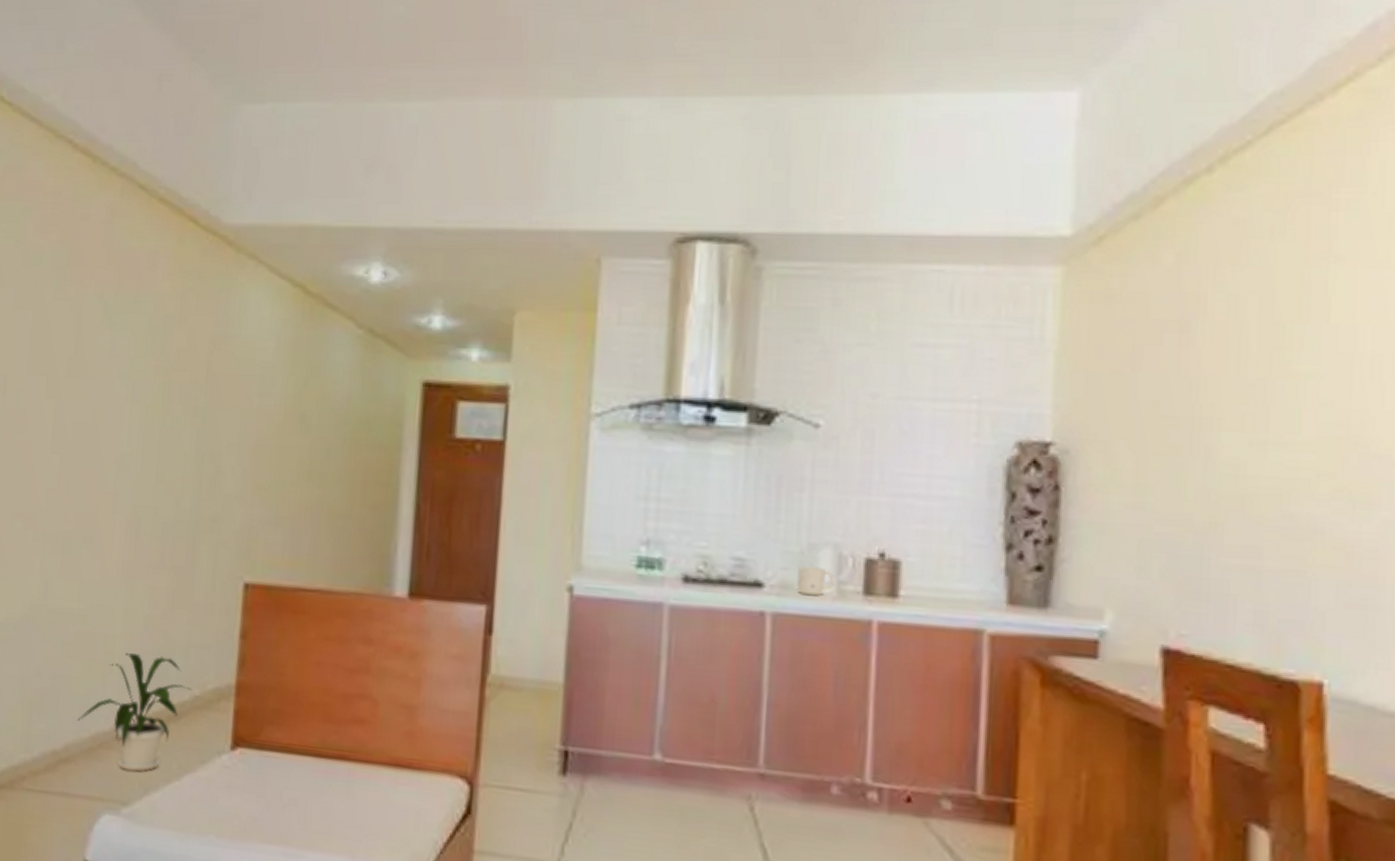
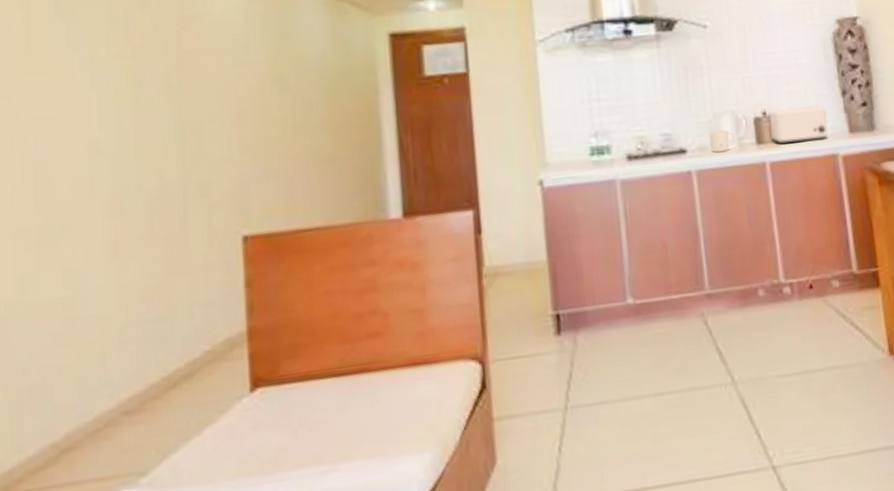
house plant: present [77,653,192,773] -> none [76,321,201,442]
toaster: none [887,553,977,607] -> present [769,106,828,145]

